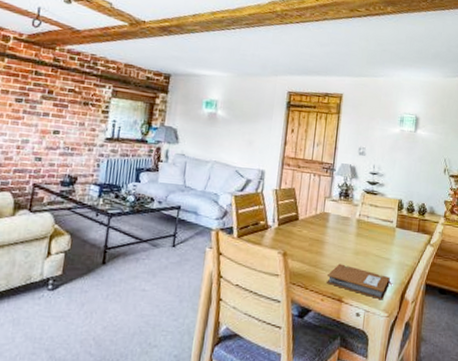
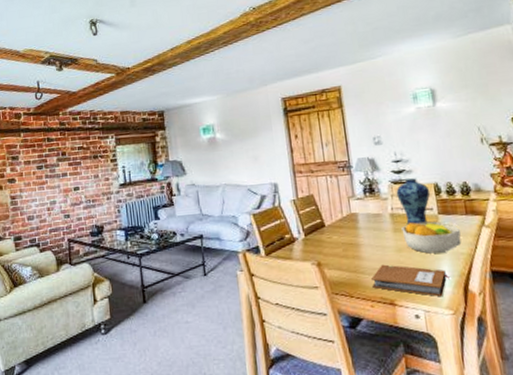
fruit bowl: none [363,230,411,262] -> present [401,221,461,254]
vase: none [366,191,395,233] -> present [396,178,431,226]

